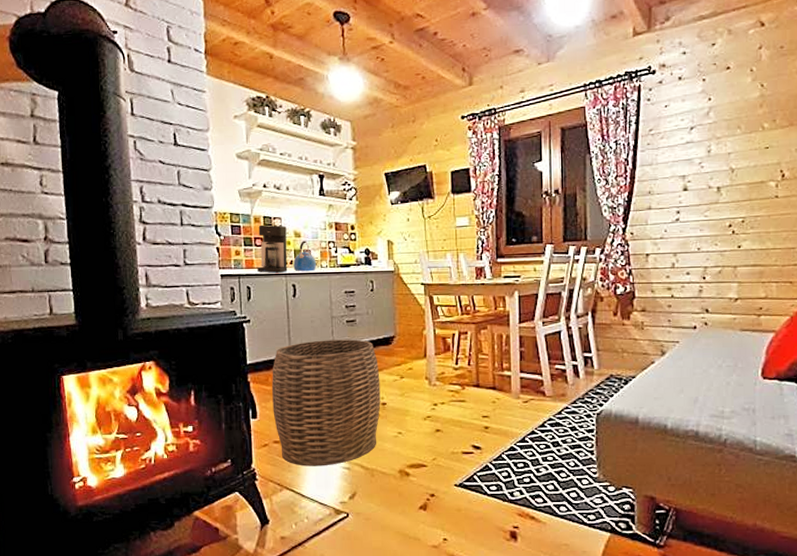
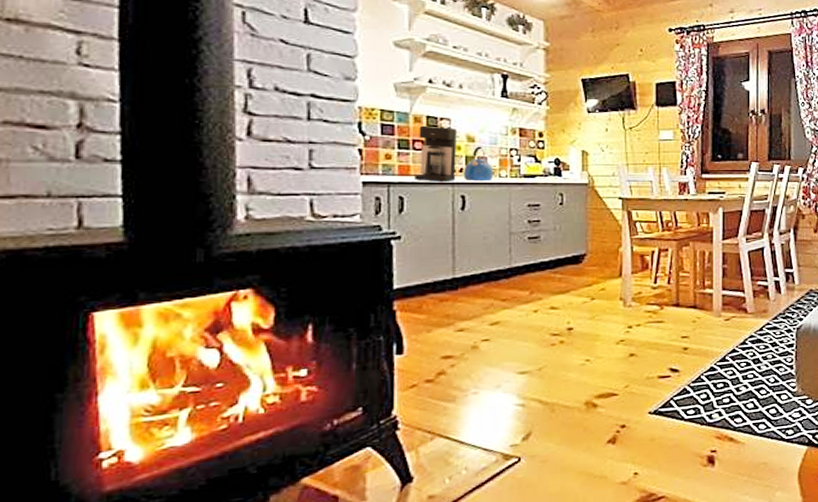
woven basket: present [272,339,381,466] -> none [426,258,567,407]

